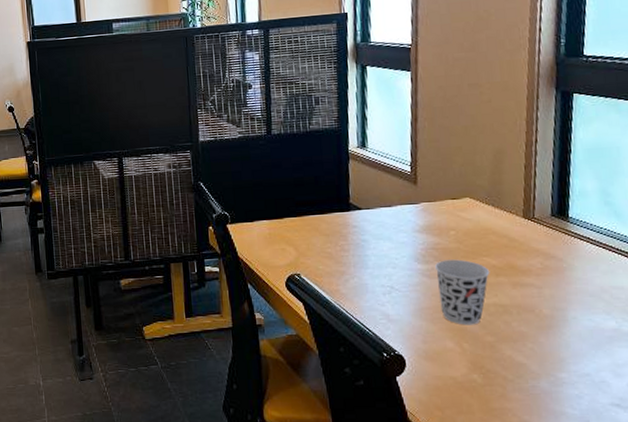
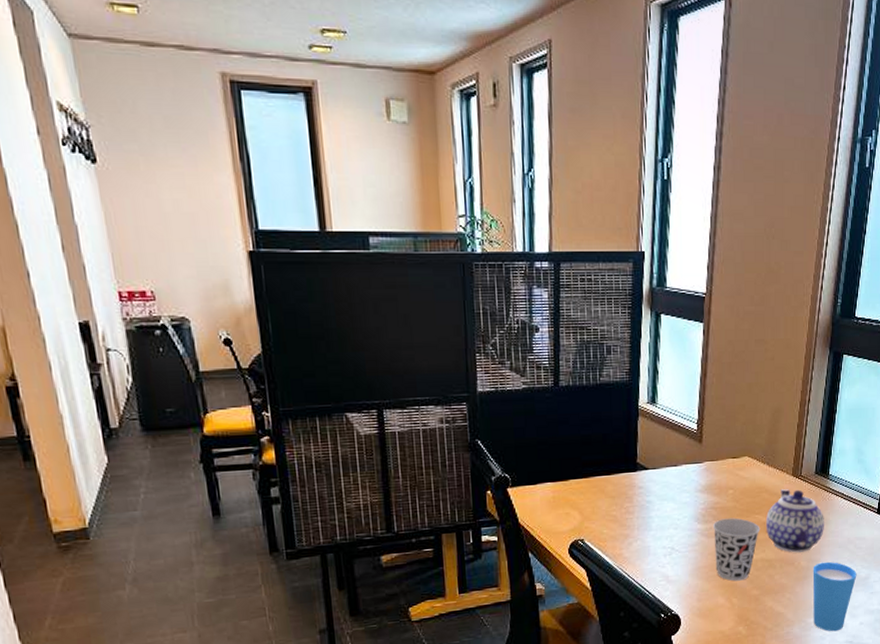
teapot: none [495,231,569,299] -> present [765,489,824,553]
cup: none [558,311,618,391] -> present [812,561,857,632]

